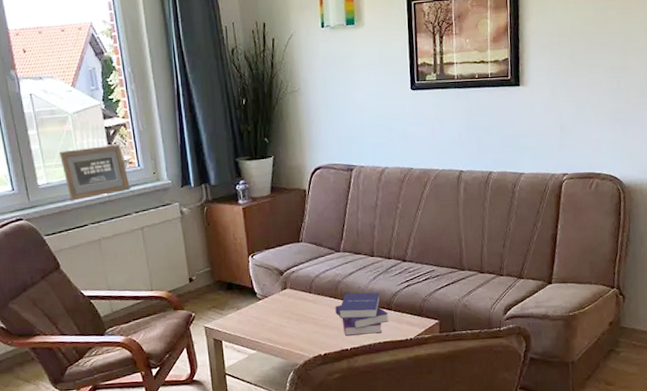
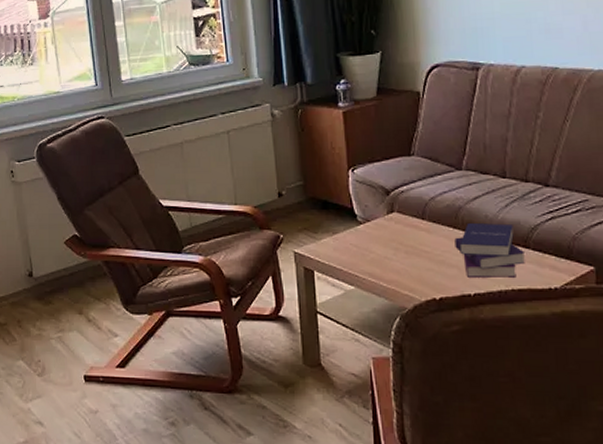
picture frame: present [58,144,130,201] -> none [144,36,217,99]

